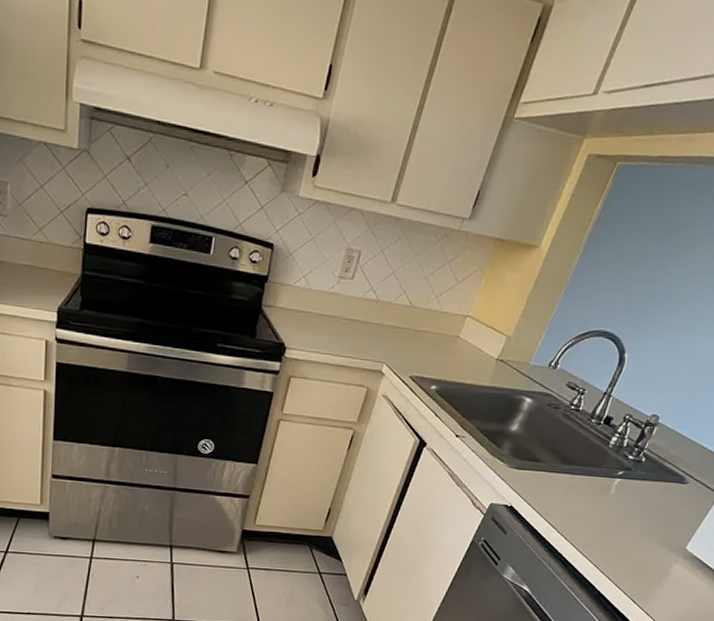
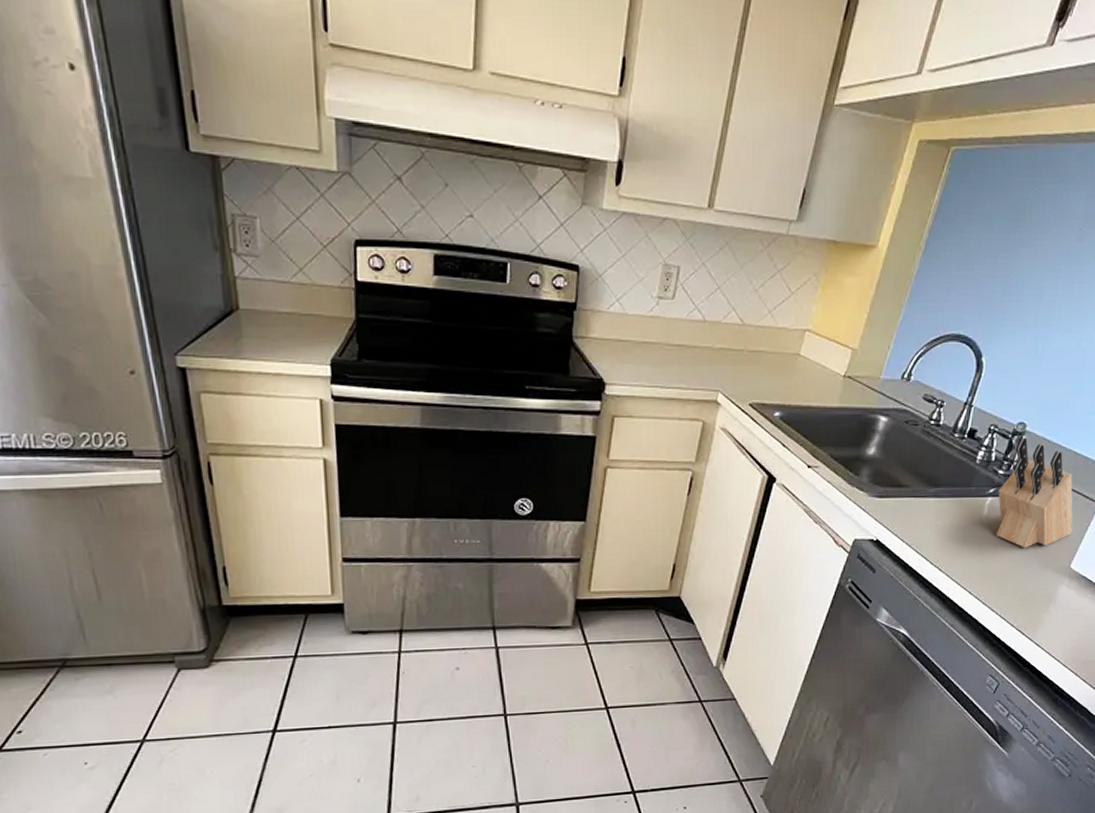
knife block: none [620,428,697,527] -> present [996,437,1073,548]

